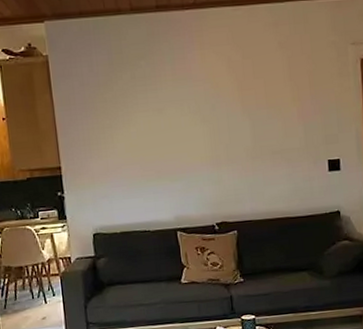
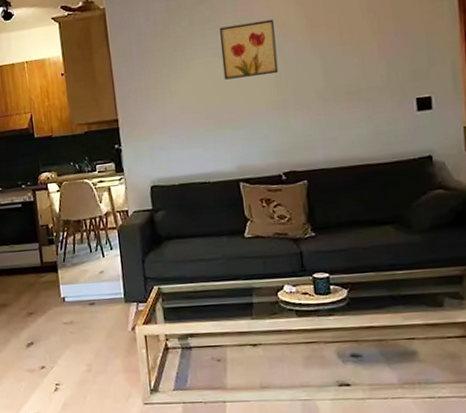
wall art: none [159,80,213,134] -> present [219,19,279,80]

